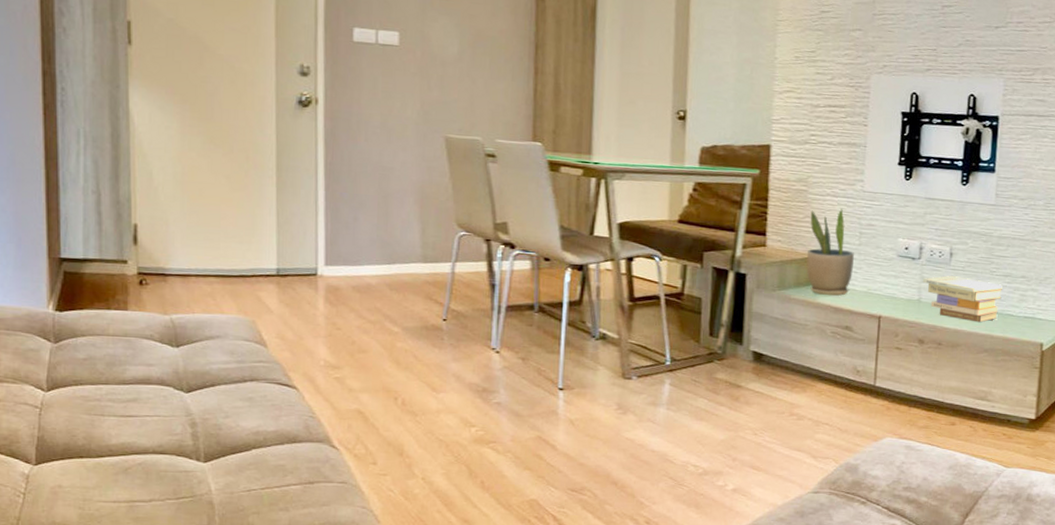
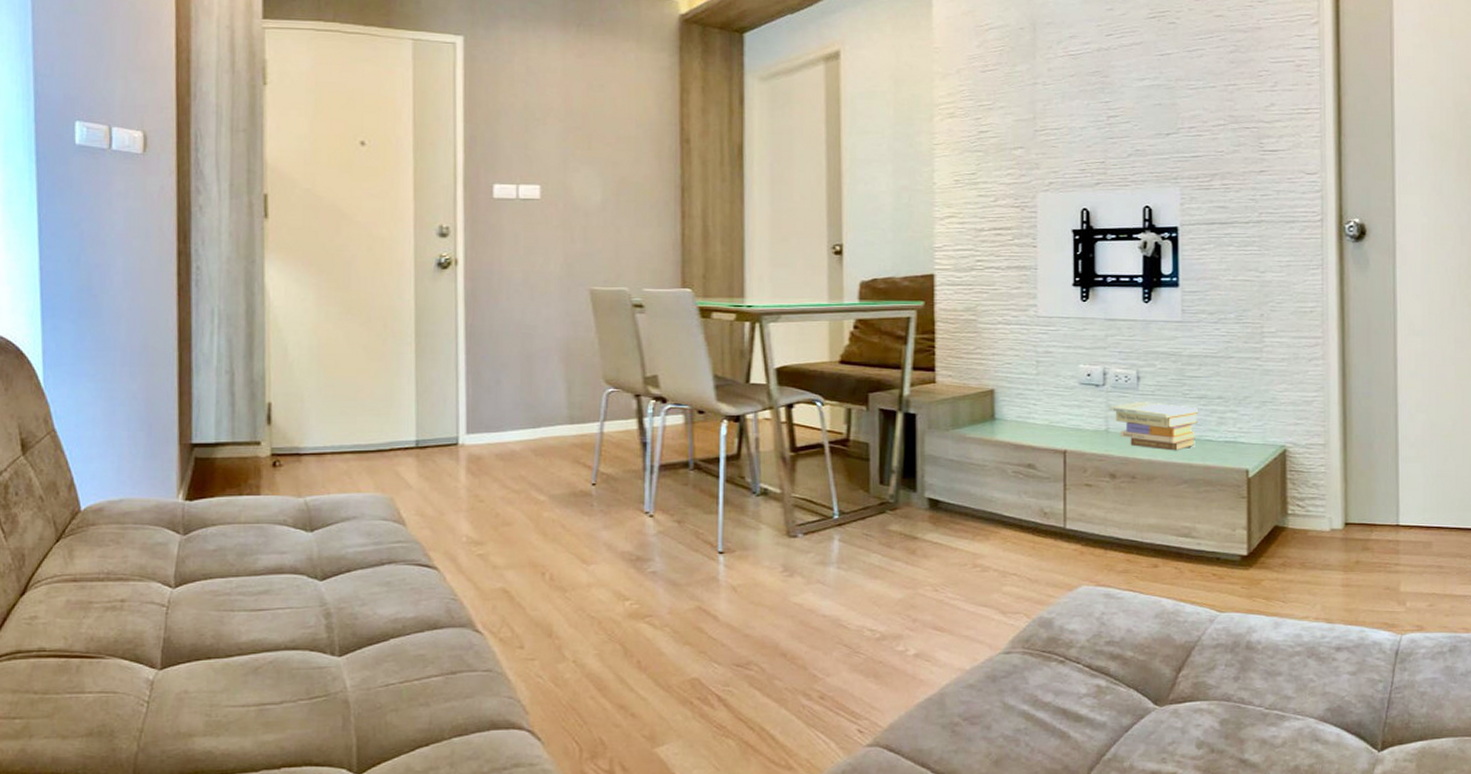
potted plant: present [806,209,854,297] -> none [980,337,1032,432]

